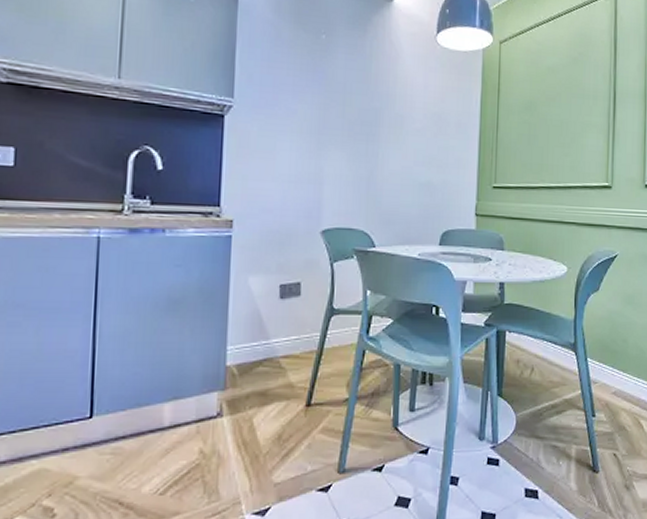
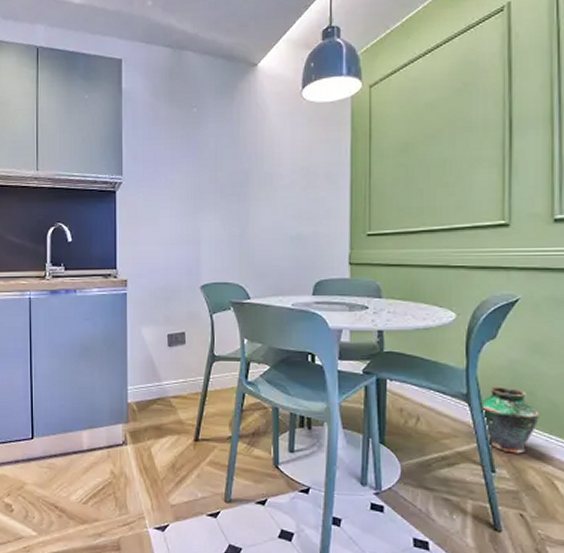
vase: none [585,336,630,398] -> present [480,386,539,454]

